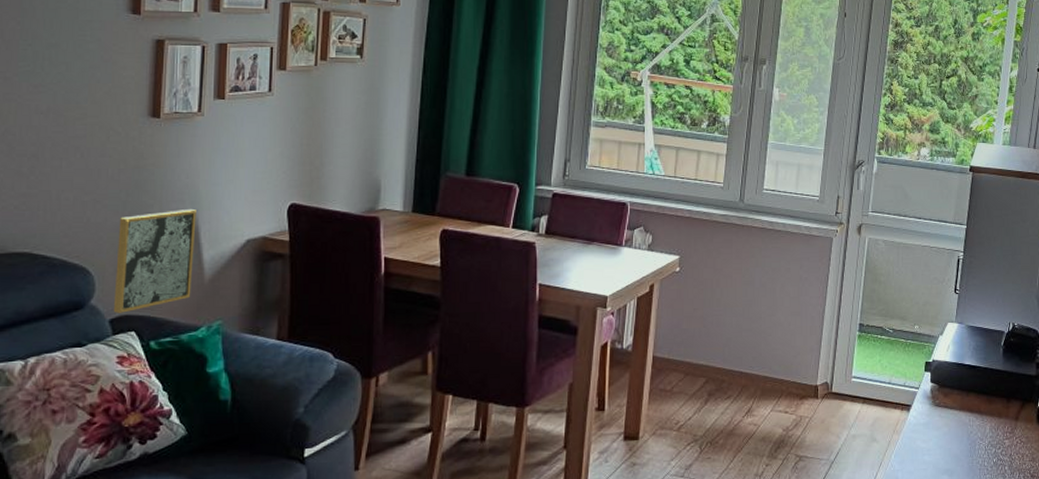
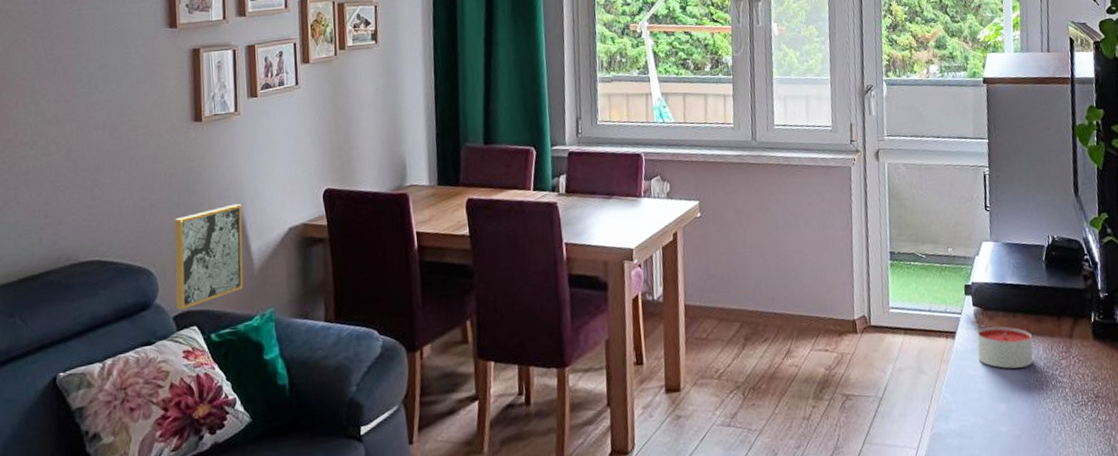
candle: none [928,403,981,444] -> present [976,326,1033,369]

